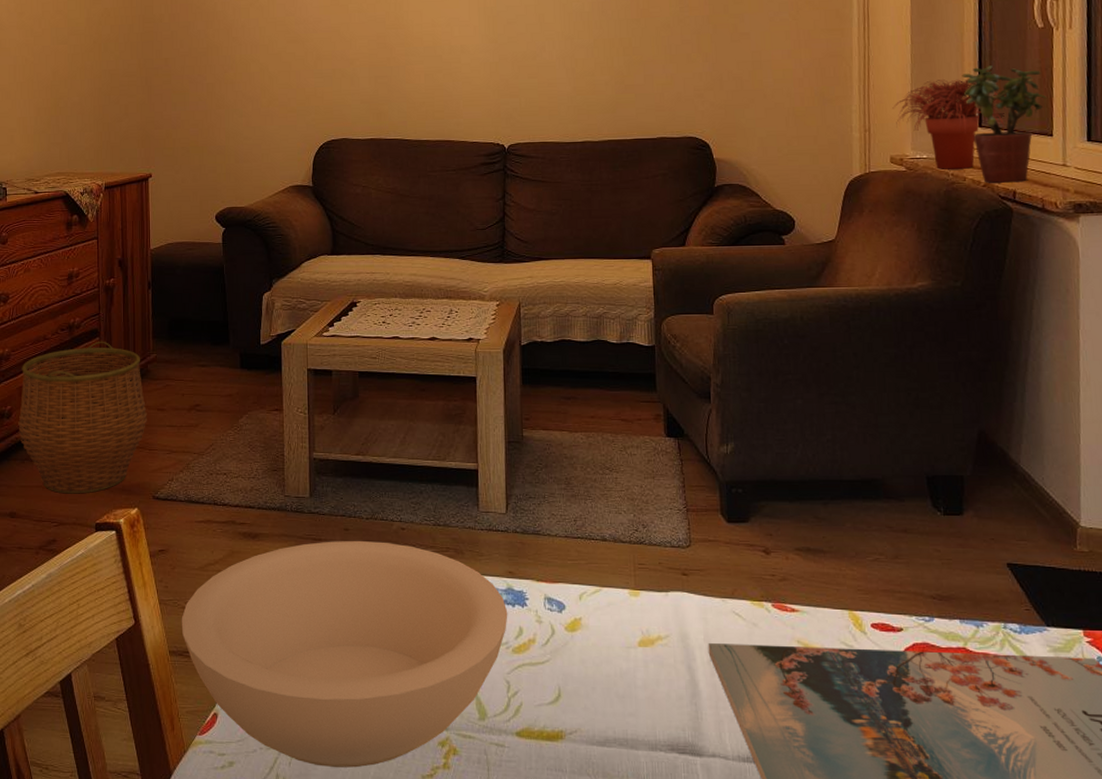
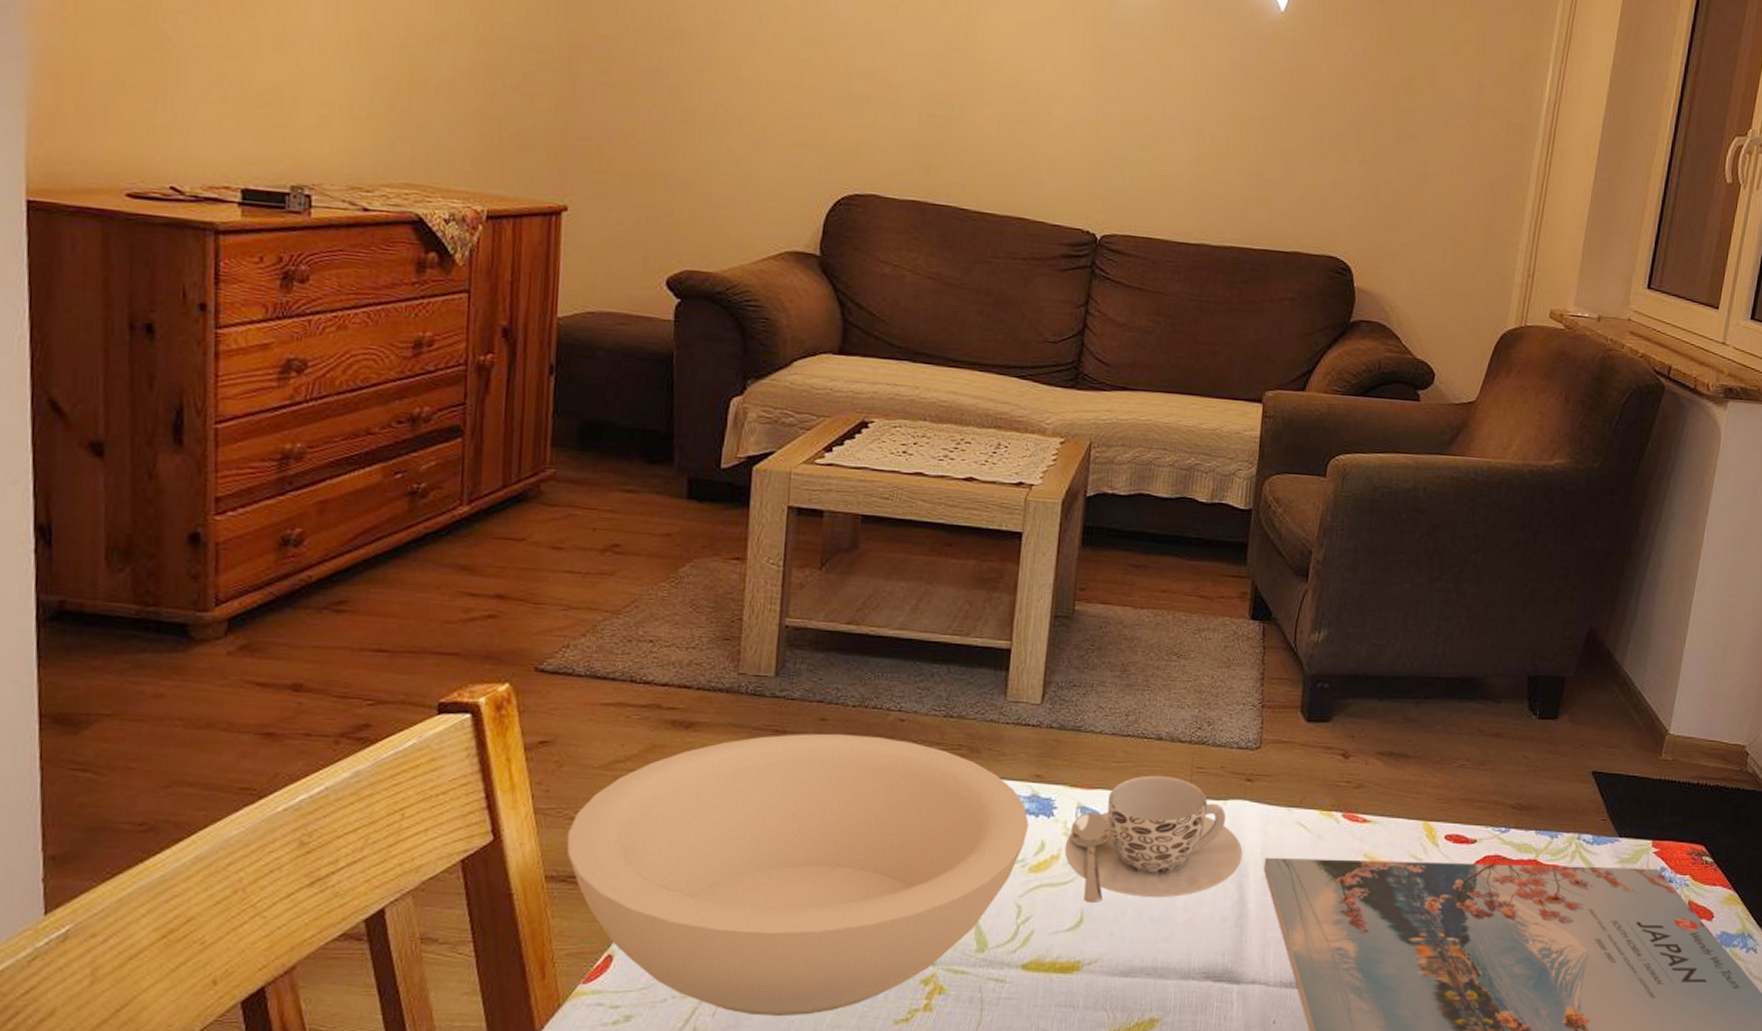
basket: present [18,341,147,494] -> none [314,443,535,661]
teacup: none [538,571,688,681] -> present [1064,775,1243,904]
potted plant: present [892,78,1009,169] -> none [1562,227,1681,335]
potted plant: present [962,65,1047,183] -> none [1639,218,1721,357]

